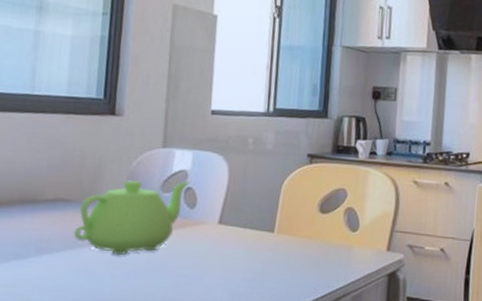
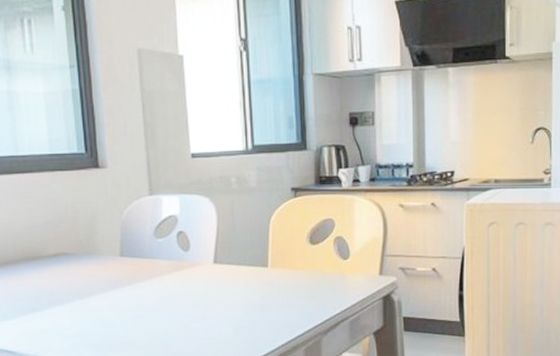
teapot: present [73,179,191,256] -> none [79,224,182,301]

